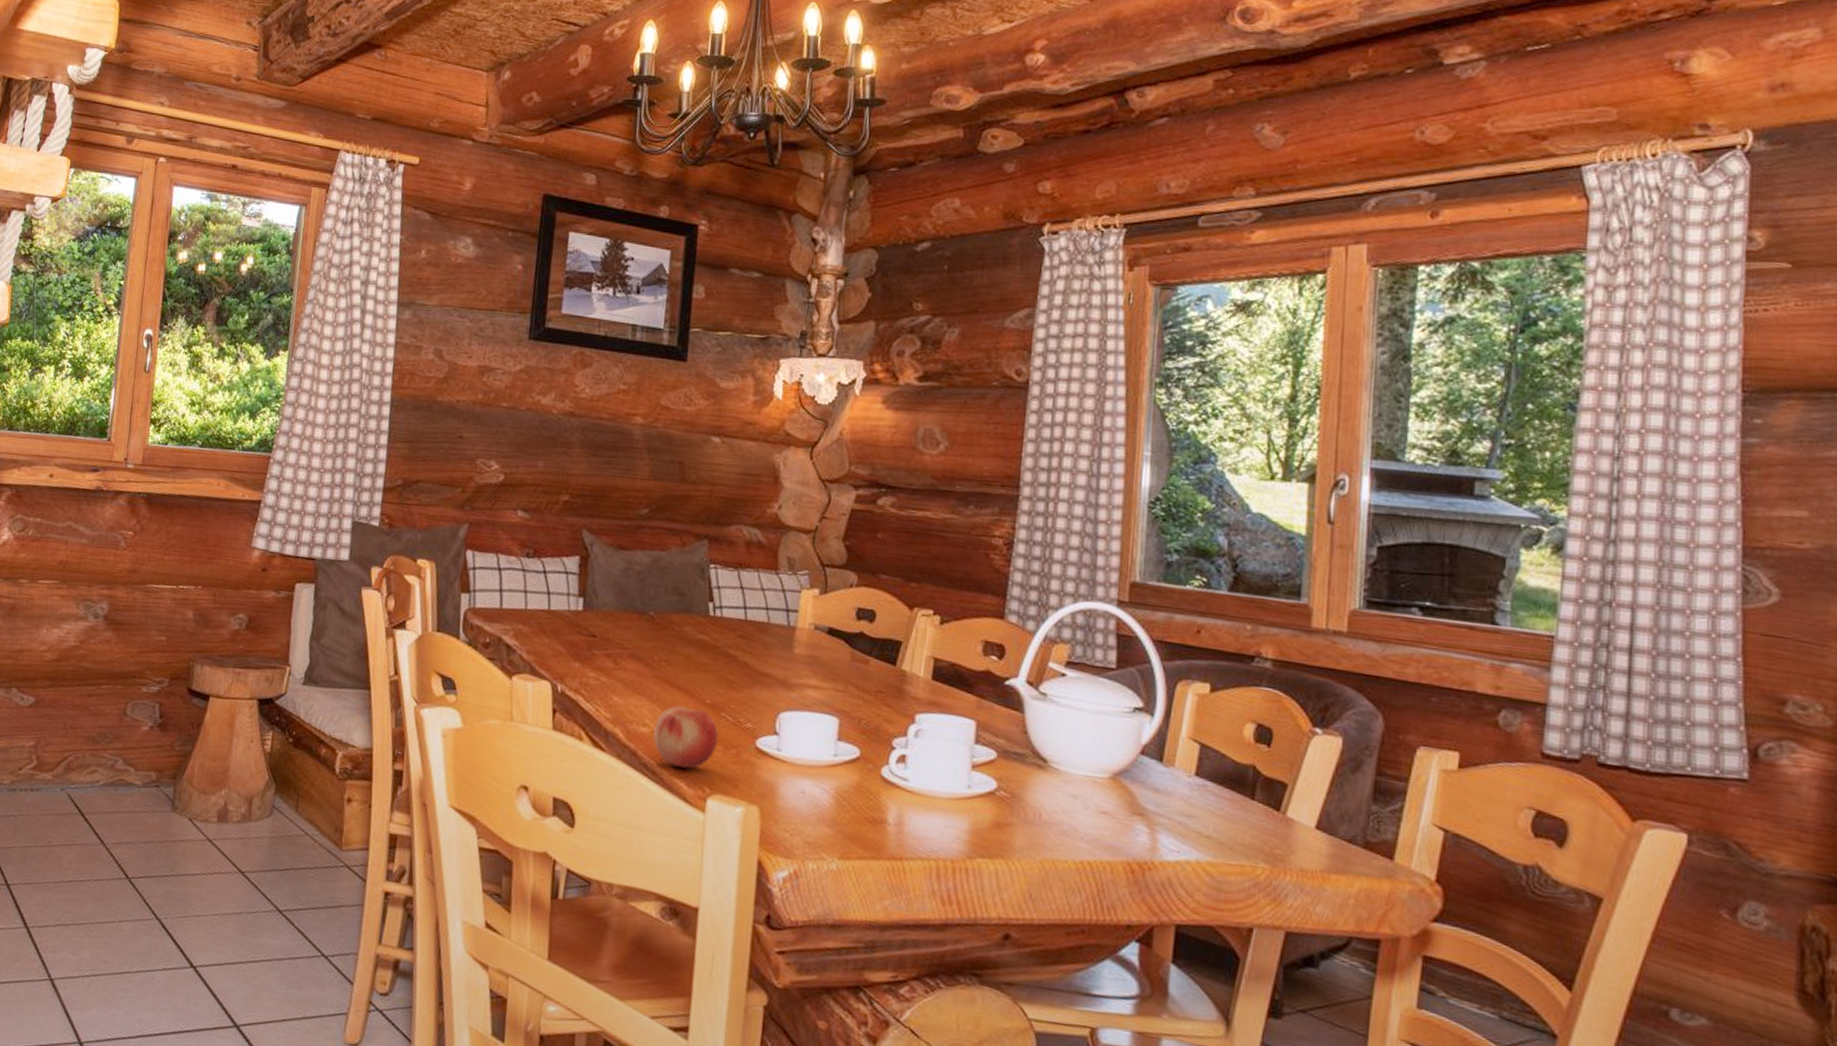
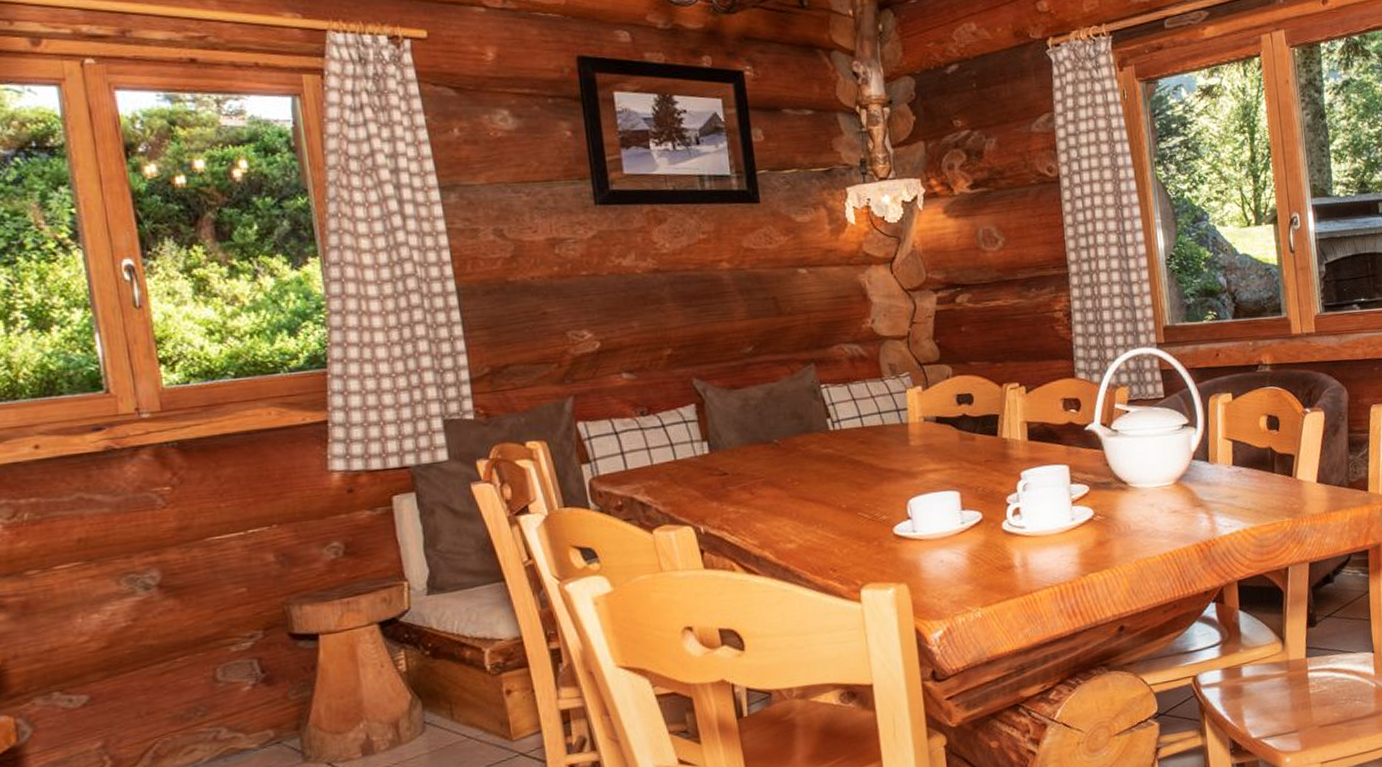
fruit: present [653,705,719,769] -> none [800,514,860,571]

